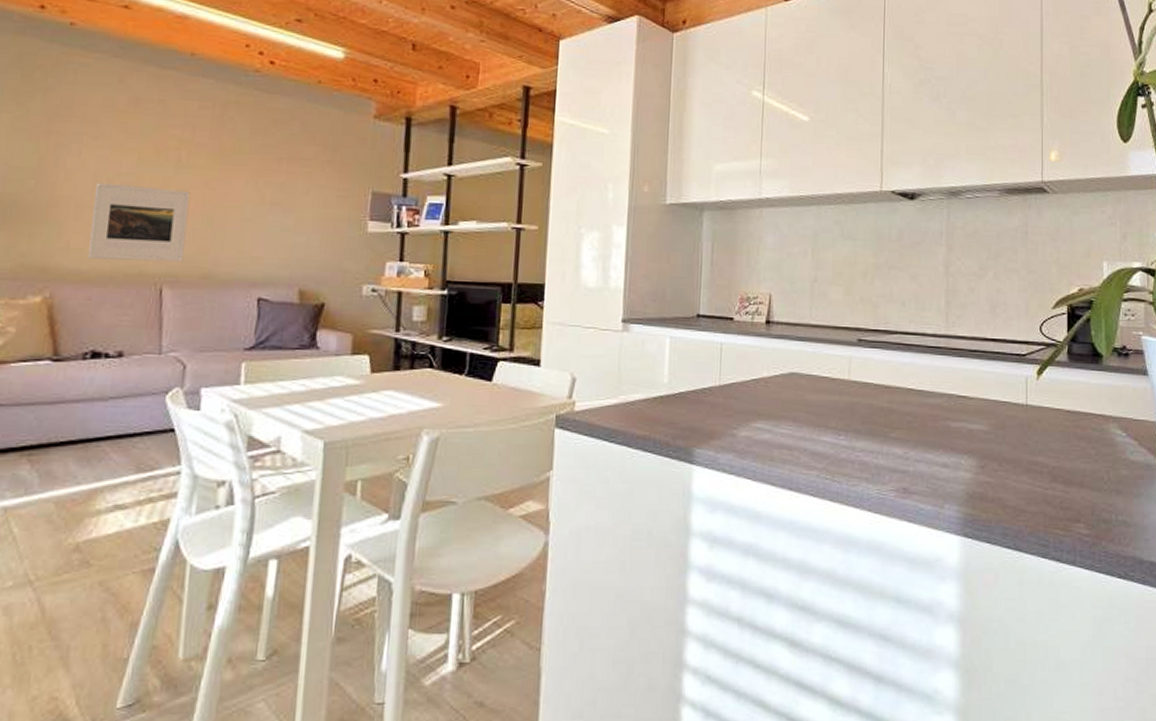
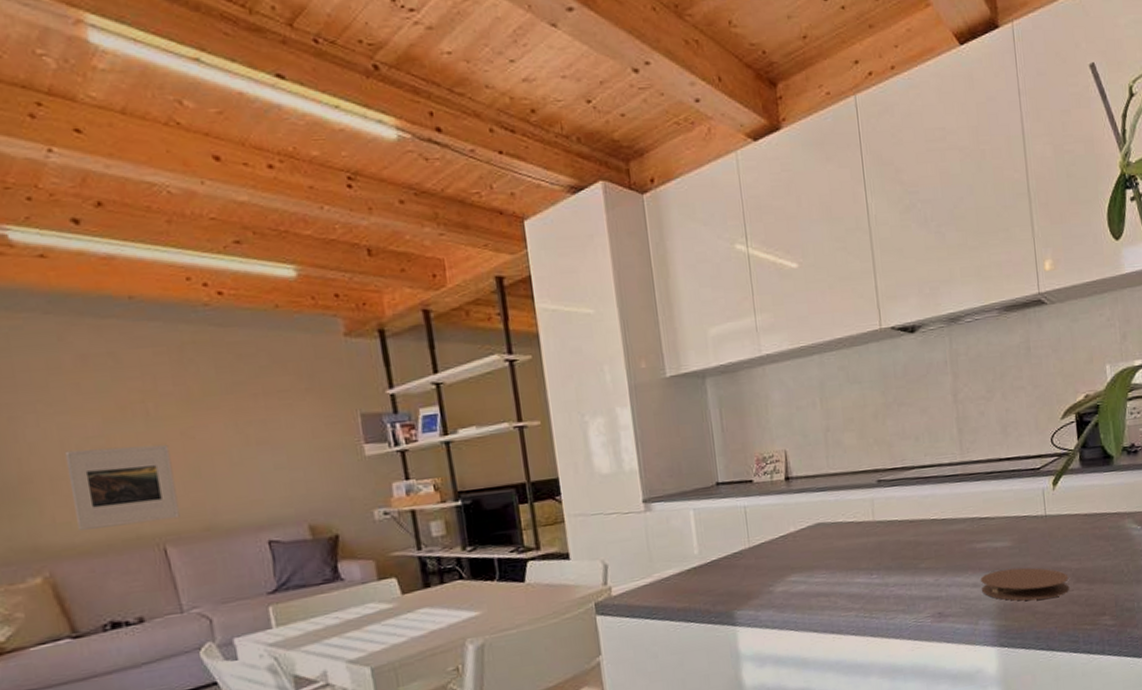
coaster: none [952,455,1045,493] -> present [981,567,1070,601]

